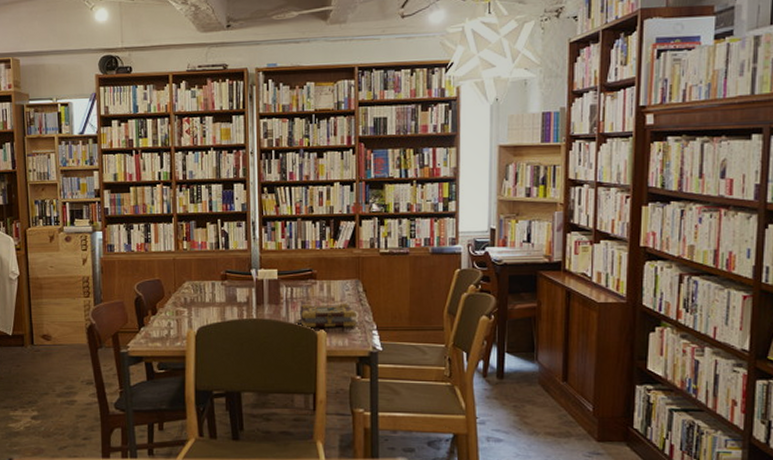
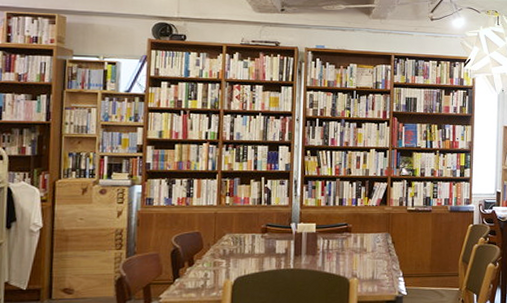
book: present [295,304,358,328] -> none [330,254,386,277]

